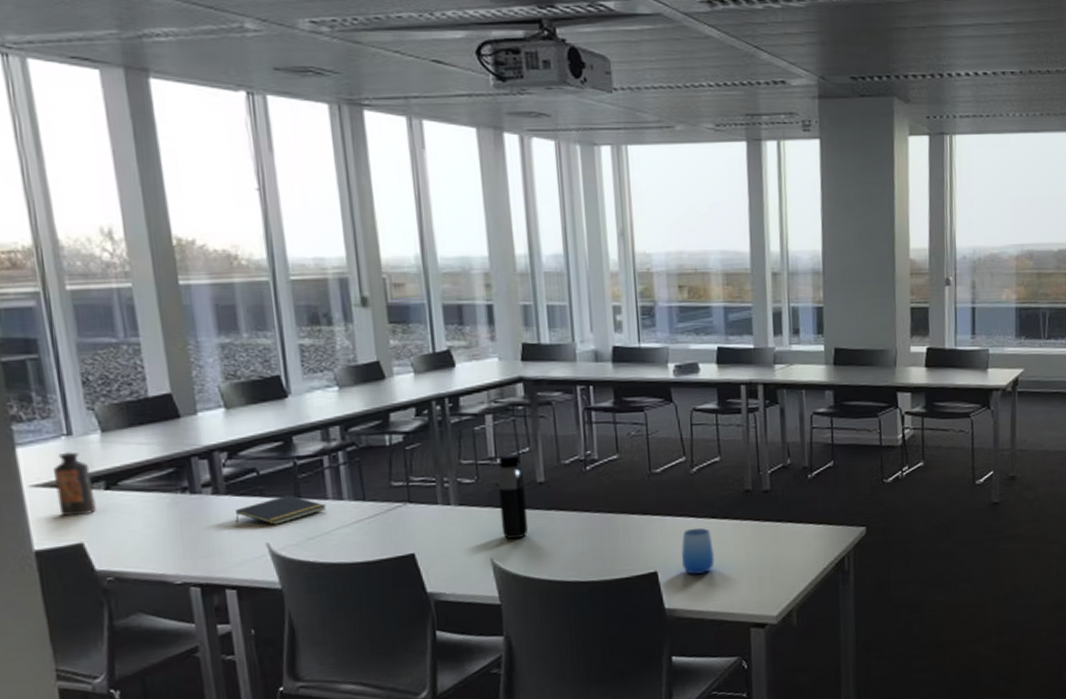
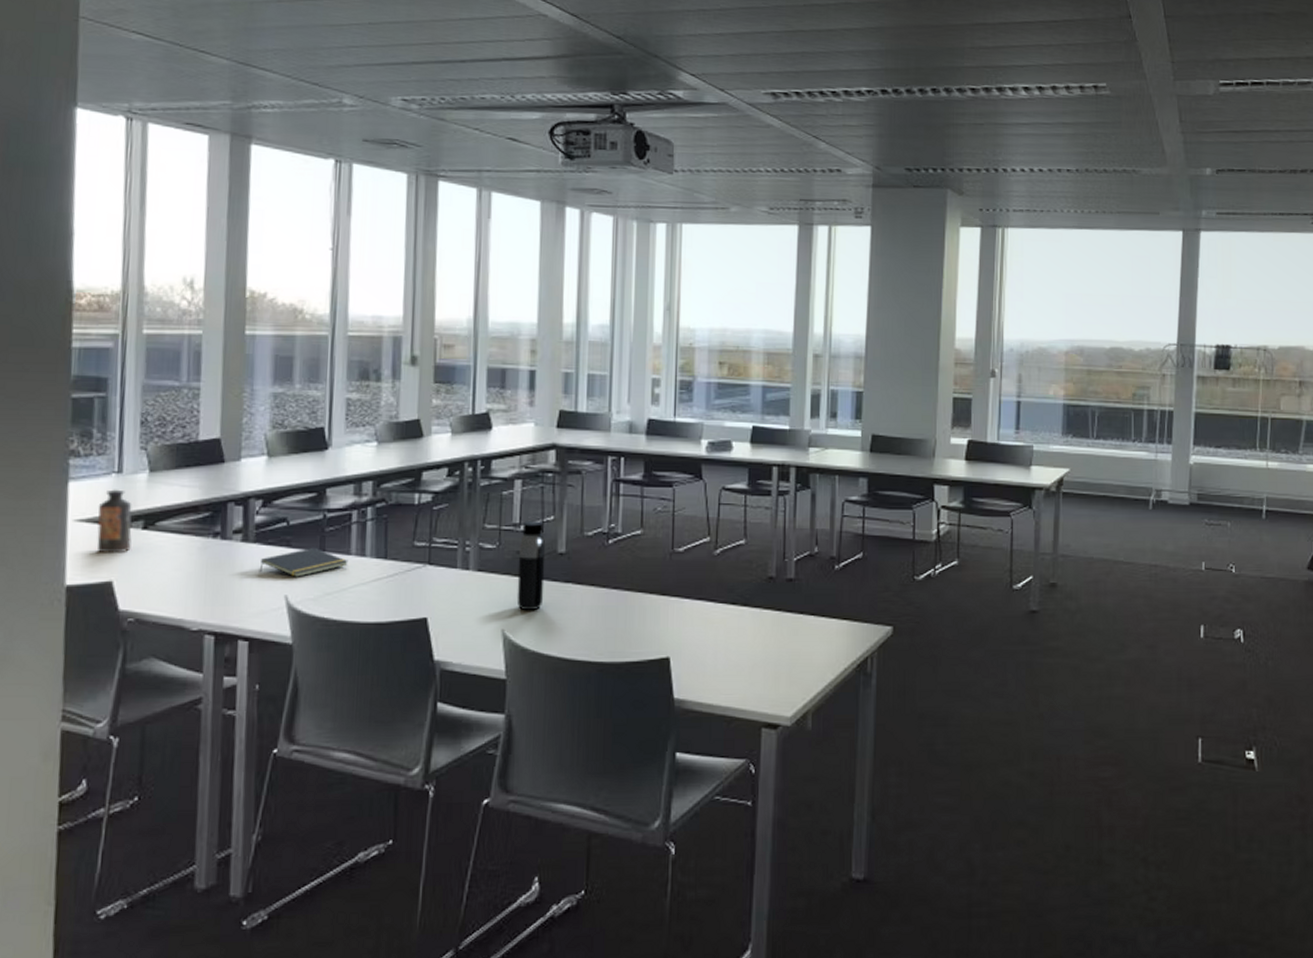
cup: present [681,527,716,574] -> none [695,613,731,663]

